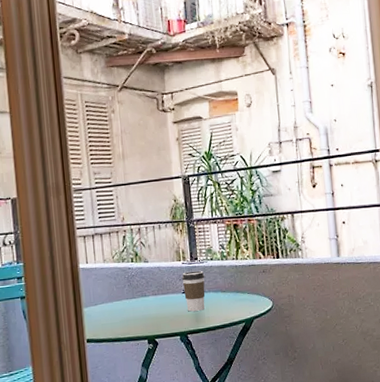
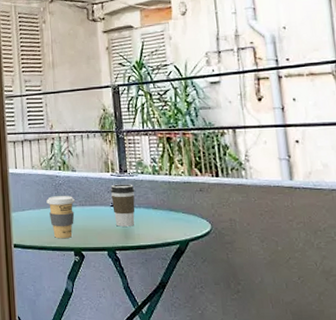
coffee cup: none [119,286,148,329] -> present [46,196,75,239]

